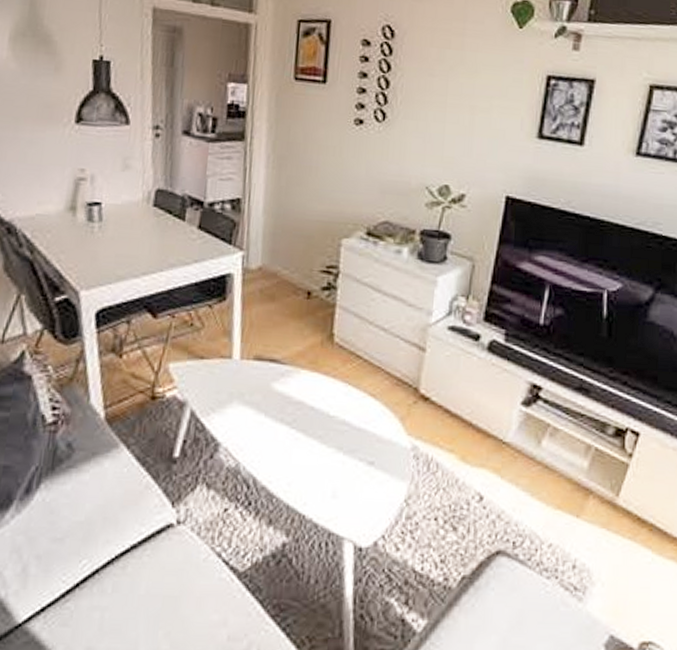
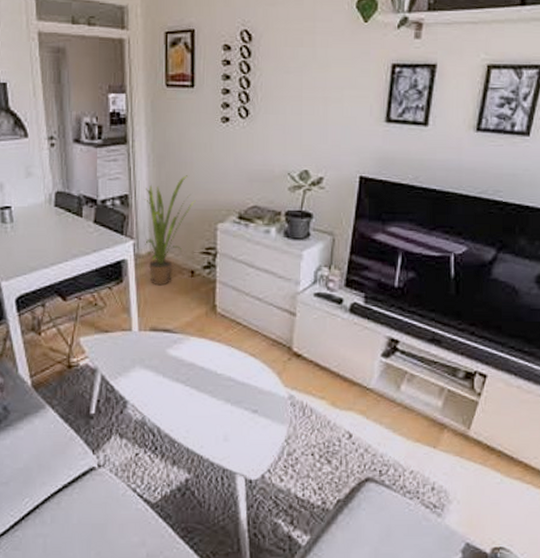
house plant: none [256,181,319,307] -> present [144,175,196,286]

